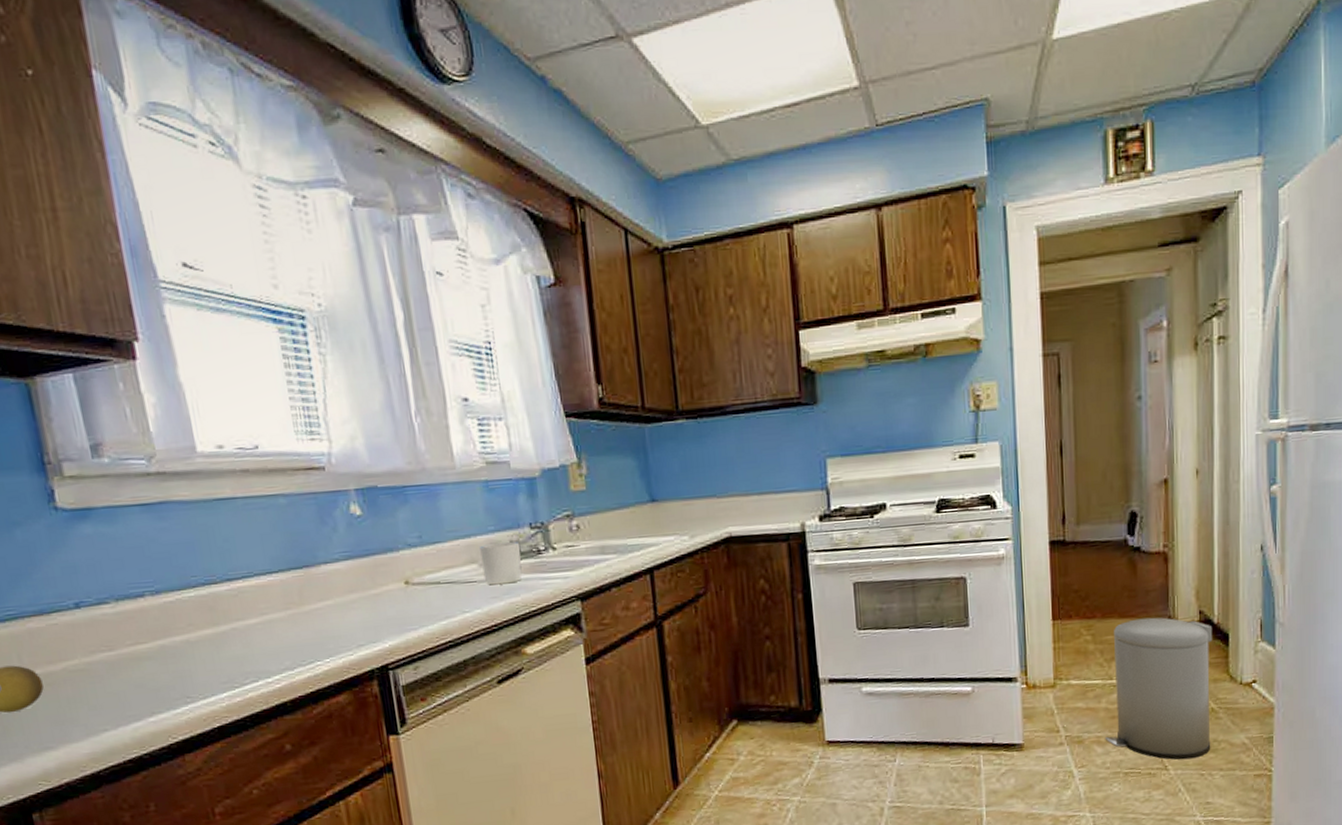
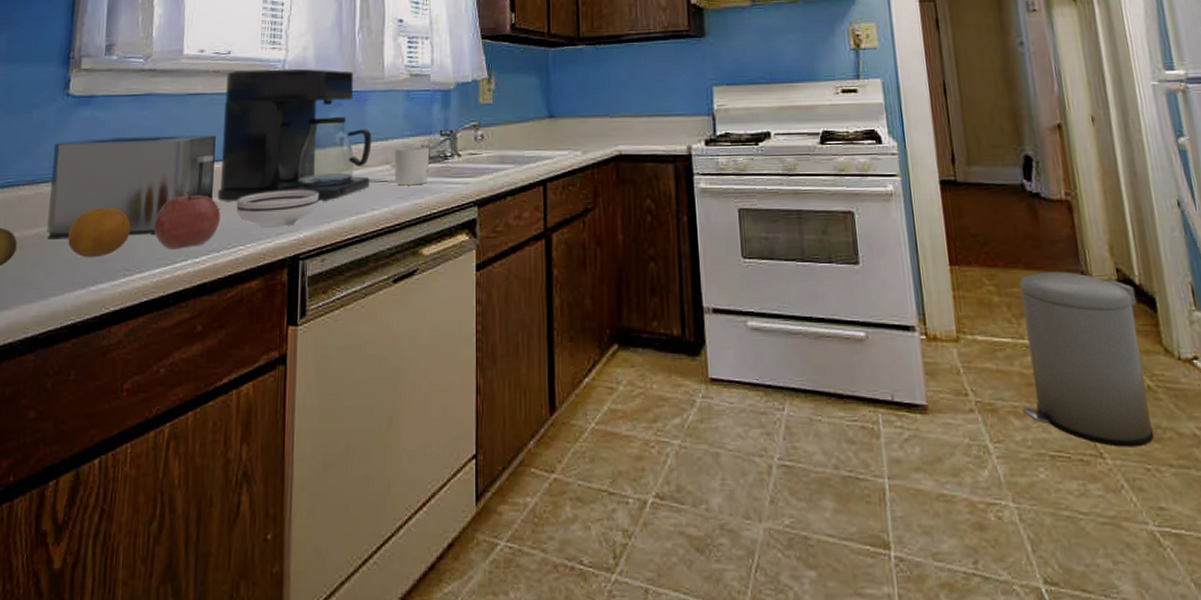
toaster: none [55,544,274,674] -> present [47,135,216,240]
fruit: none [104,633,182,689] -> present [68,208,131,258]
fruit: none [208,606,288,672] -> present [153,189,220,249]
coffee maker: none [259,461,457,617] -> present [217,68,372,202]
bowl: none [302,596,400,641] -> present [236,190,319,228]

